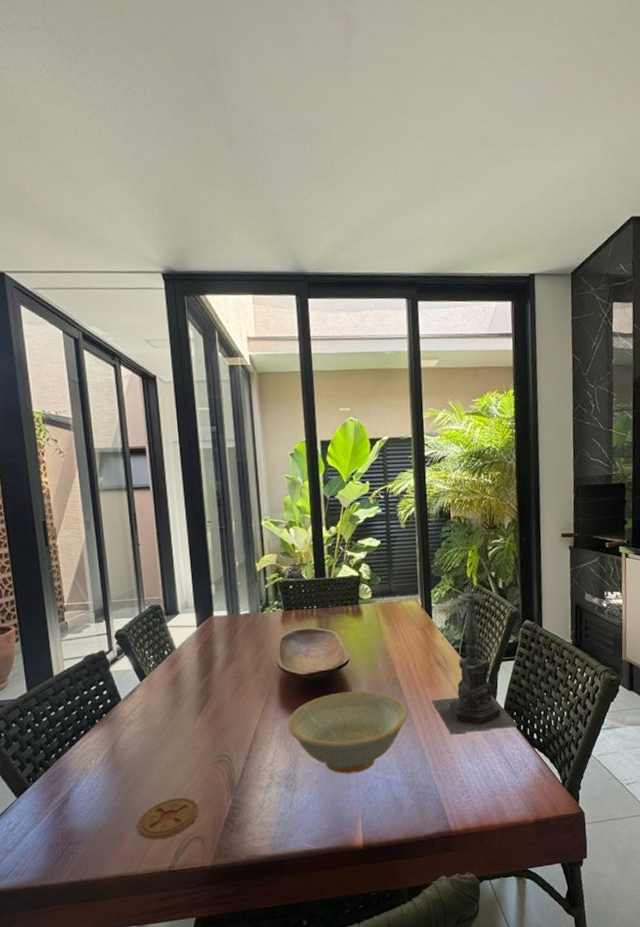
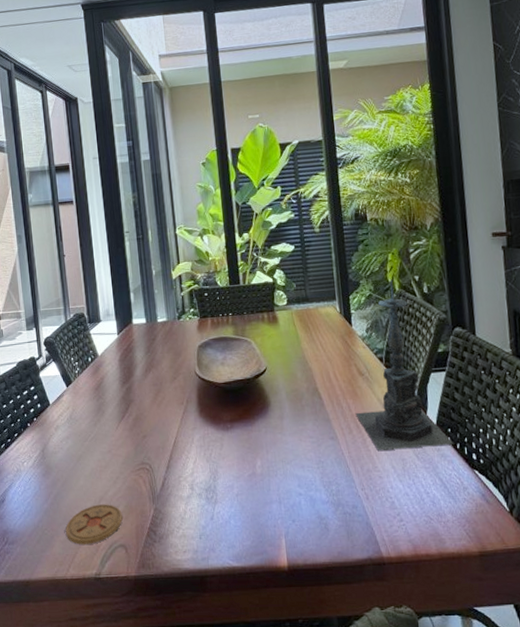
dish: present [287,691,408,774] -> none [206,401,331,488]

